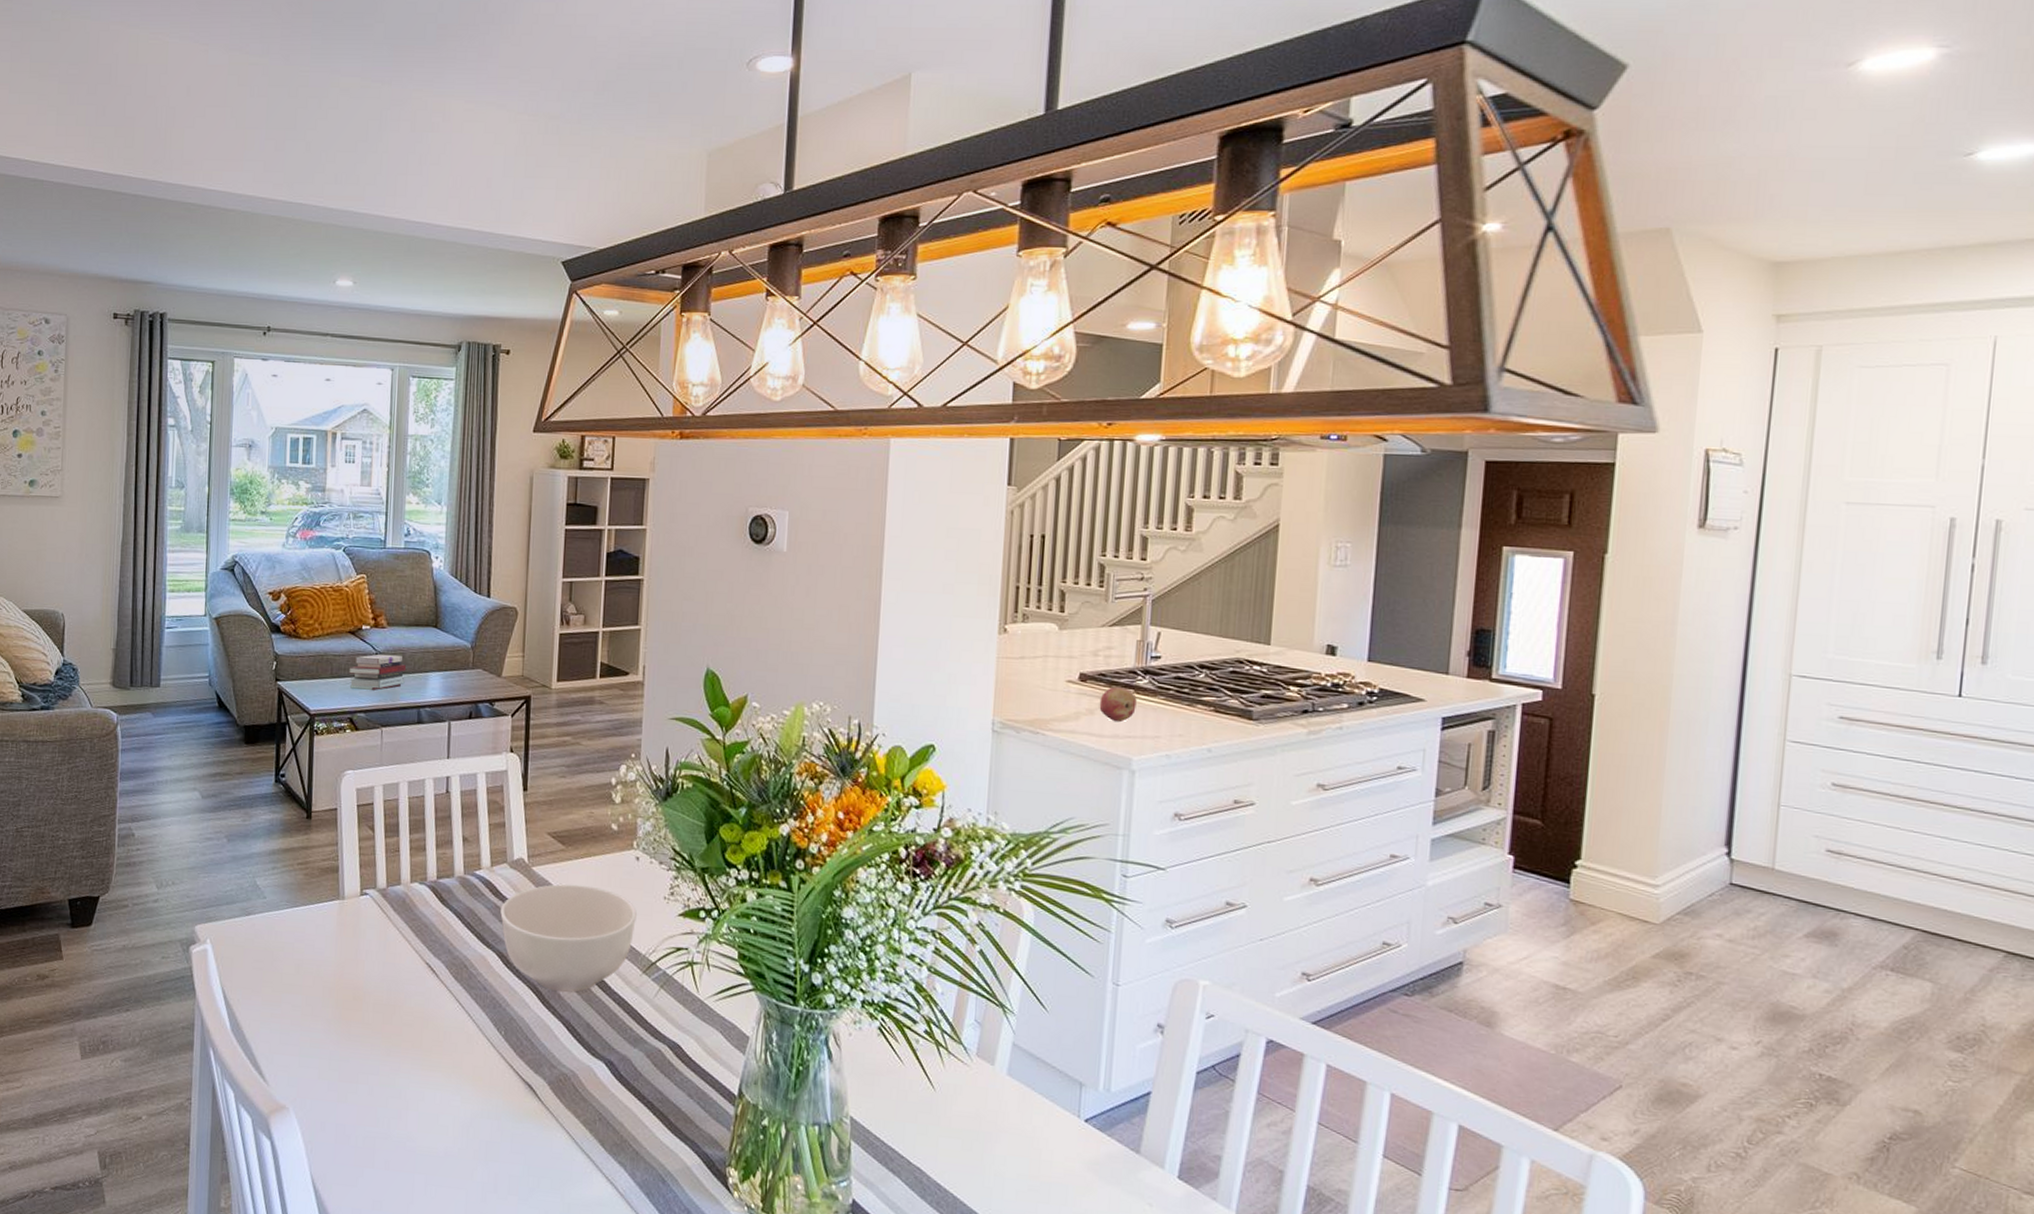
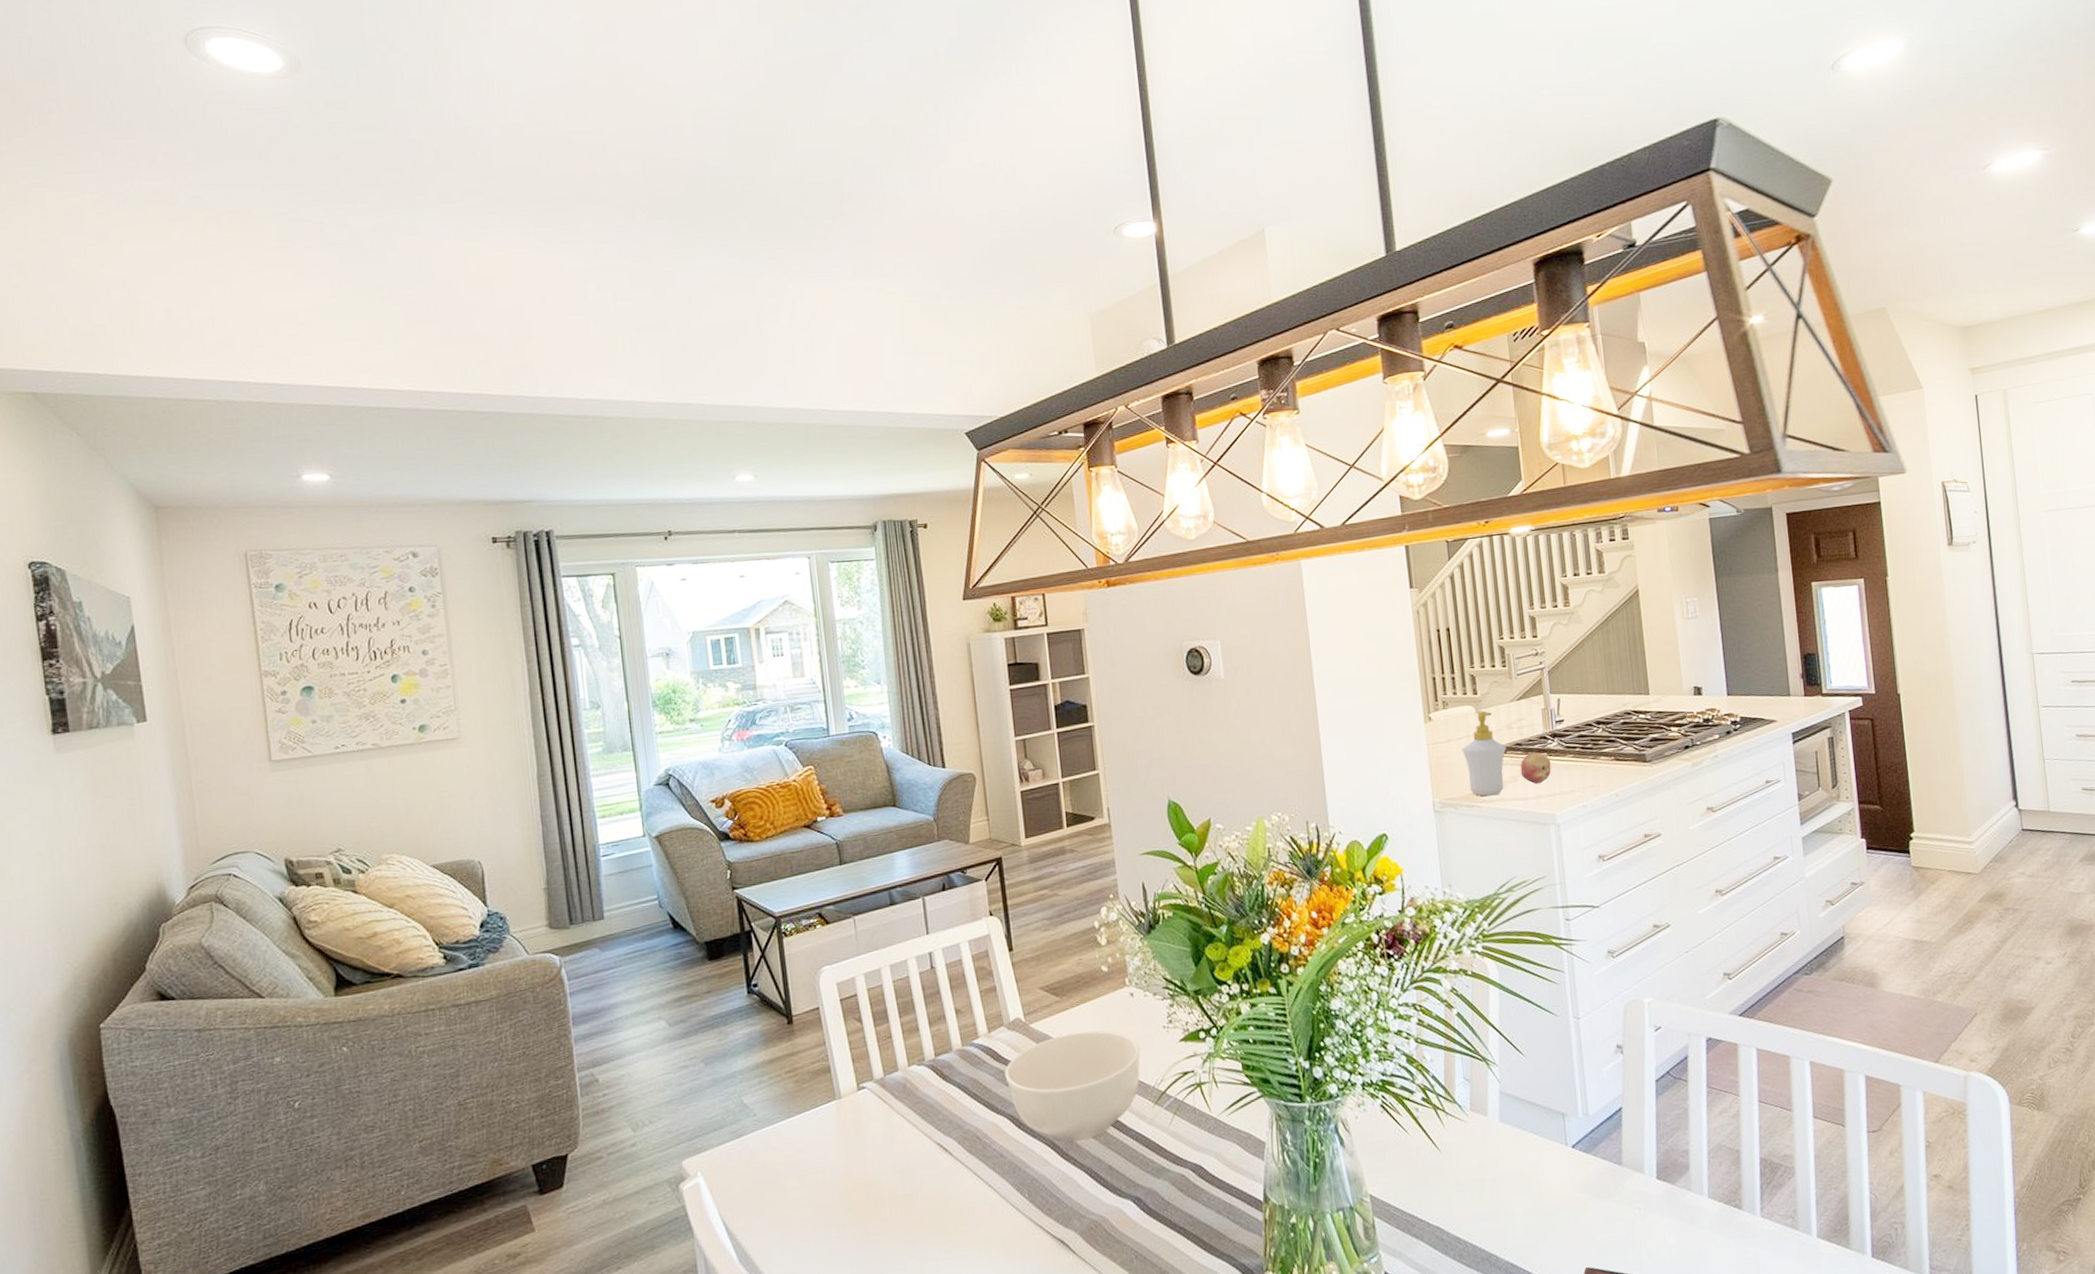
books: present [348,654,406,690] -> none [809,840,871,883]
soap bottle: none [1035,629,1088,726] -> present [1462,710,1507,797]

